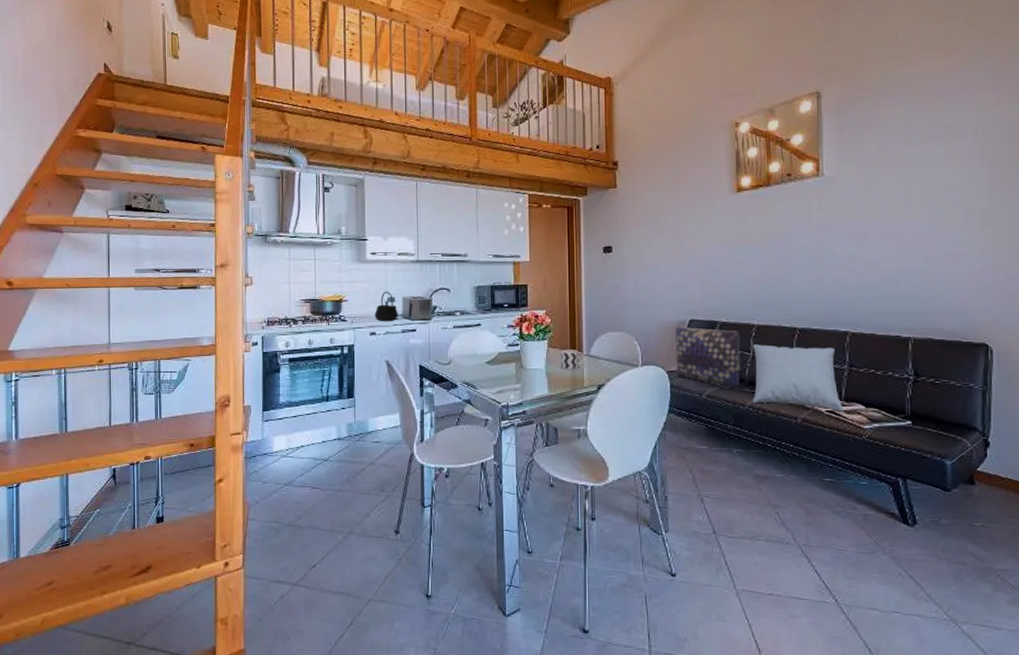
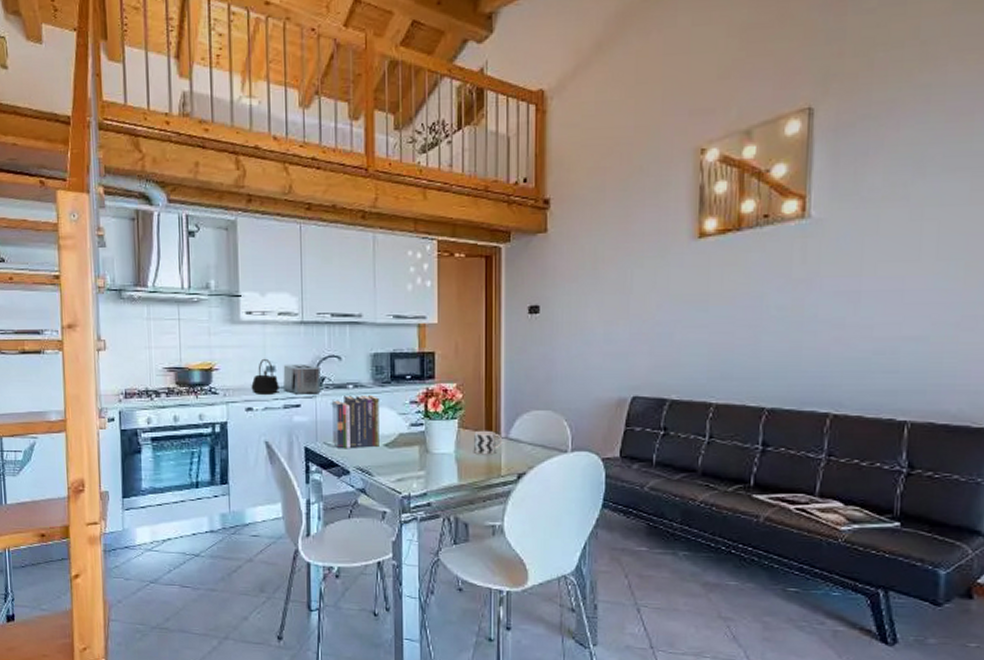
books: none [443,321,482,367] -> present [332,396,379,449]
cushion: present [675,326,741,387] -> none [612,404,694,478]
cushion: present [752,345,844,412] -> none [706,428,817,510]

